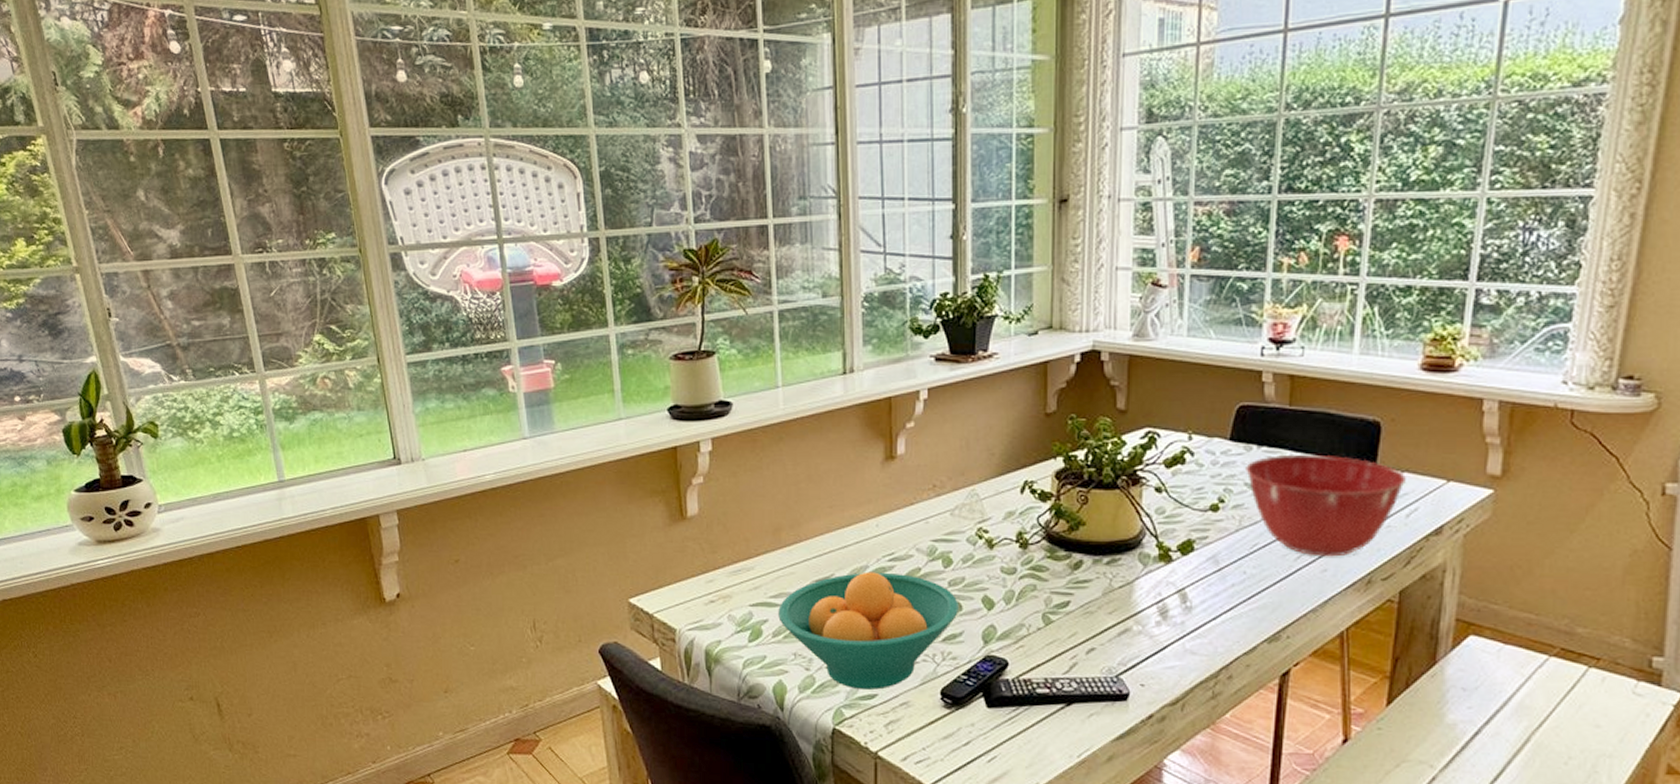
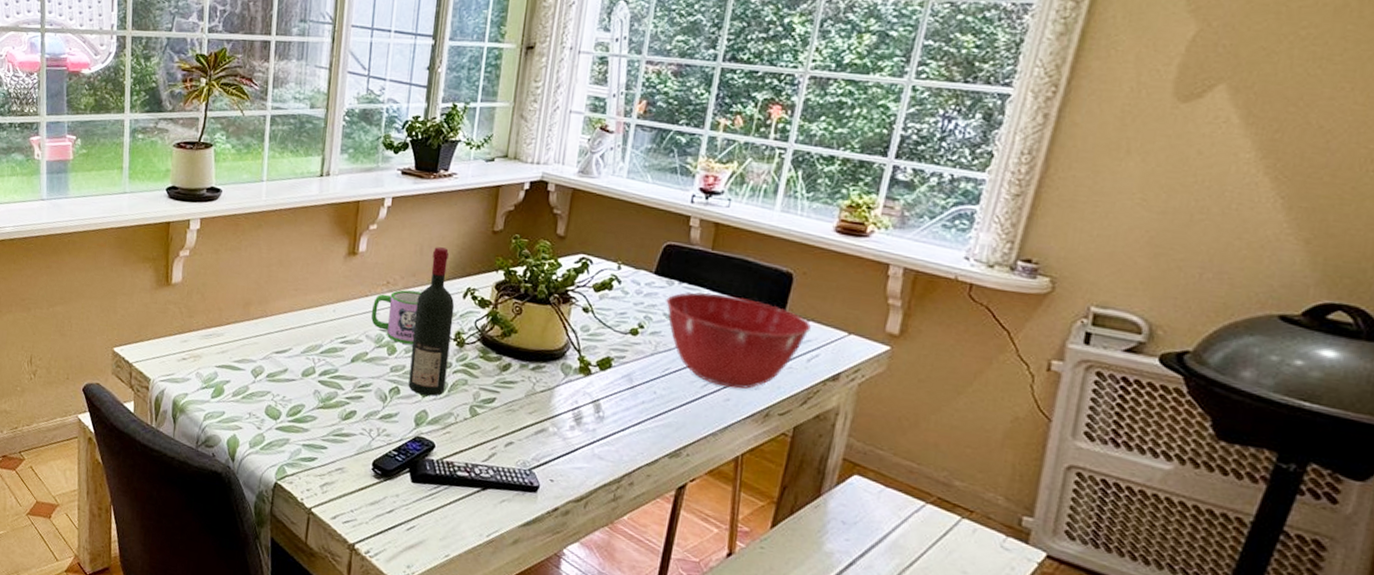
fruit bowl: present [778,571,958,690] -> none [239,349,397,454]
mug: none [919,492,974,553] -> present [371,290,422,345]
wine bottle: none [969,439,1012,608] -> present [408,247,455,396]

